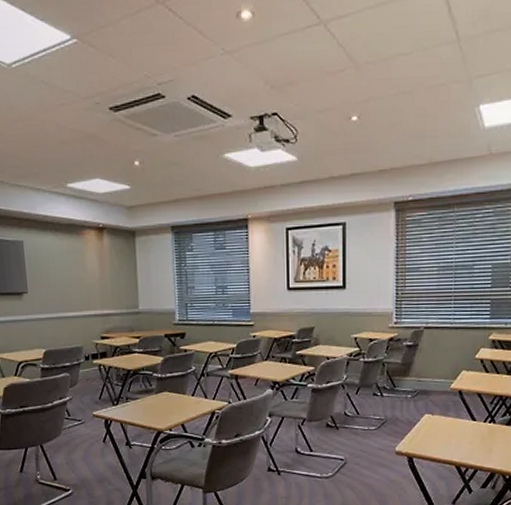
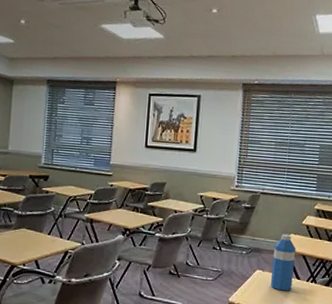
water bottle: none [441,371,470,435] -> present [270,234,296,291]

